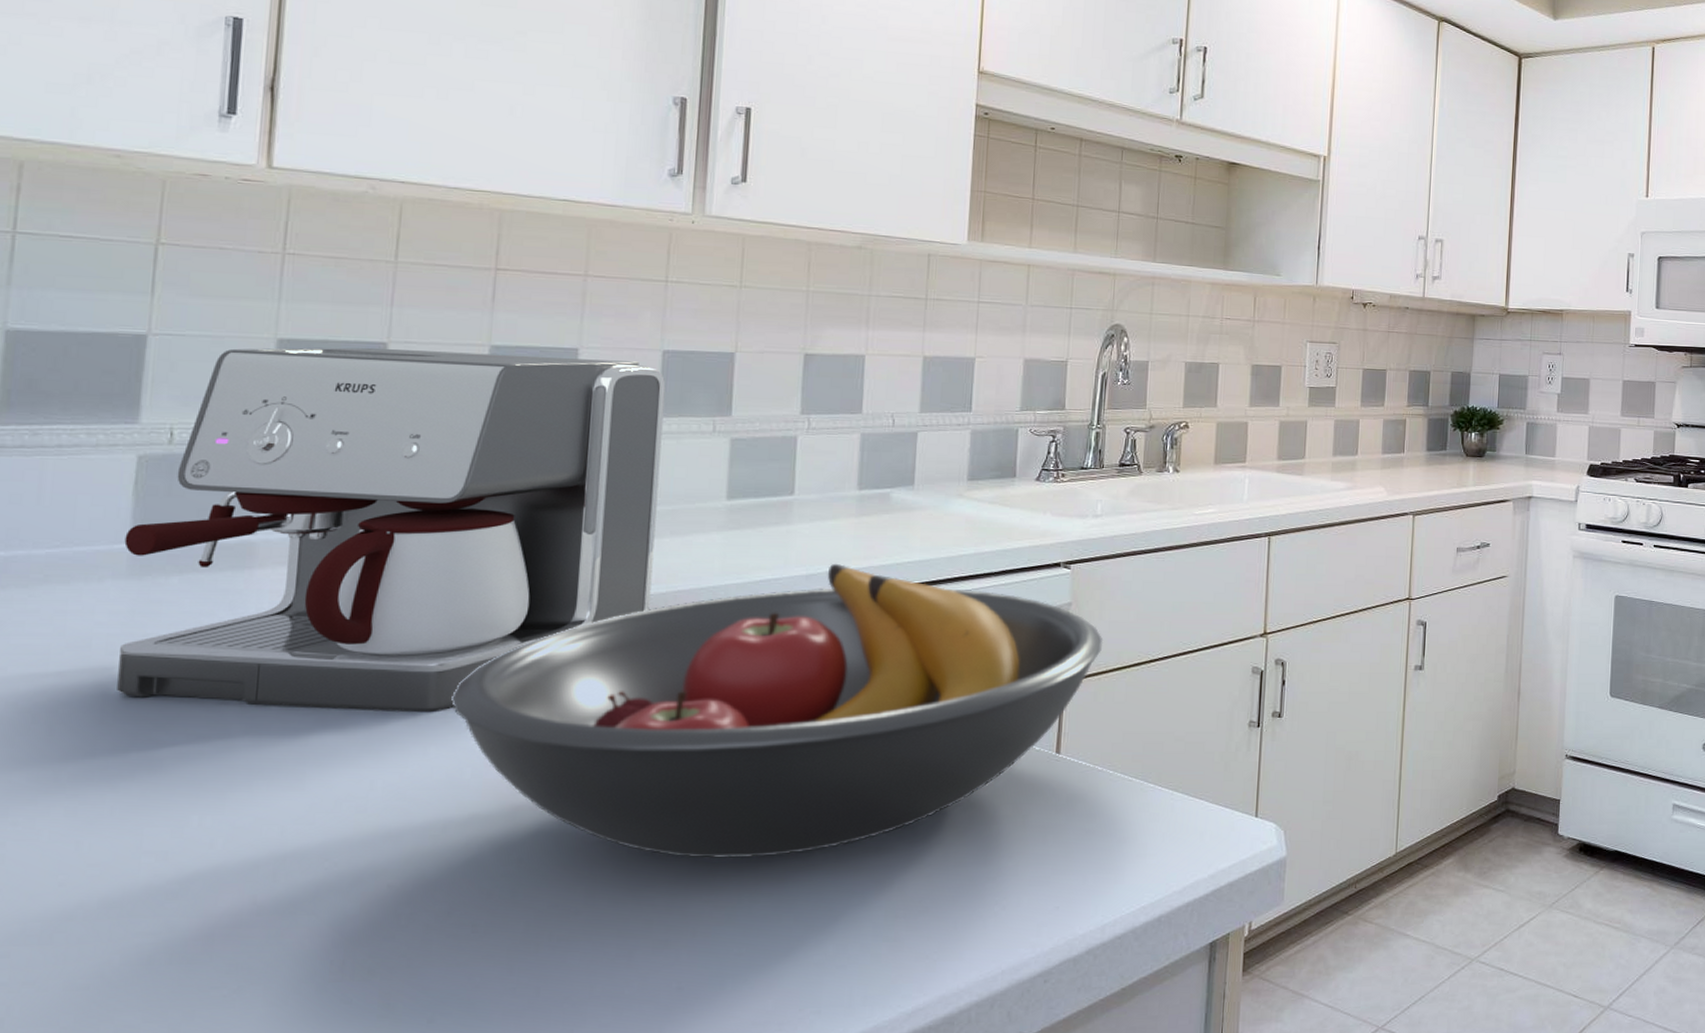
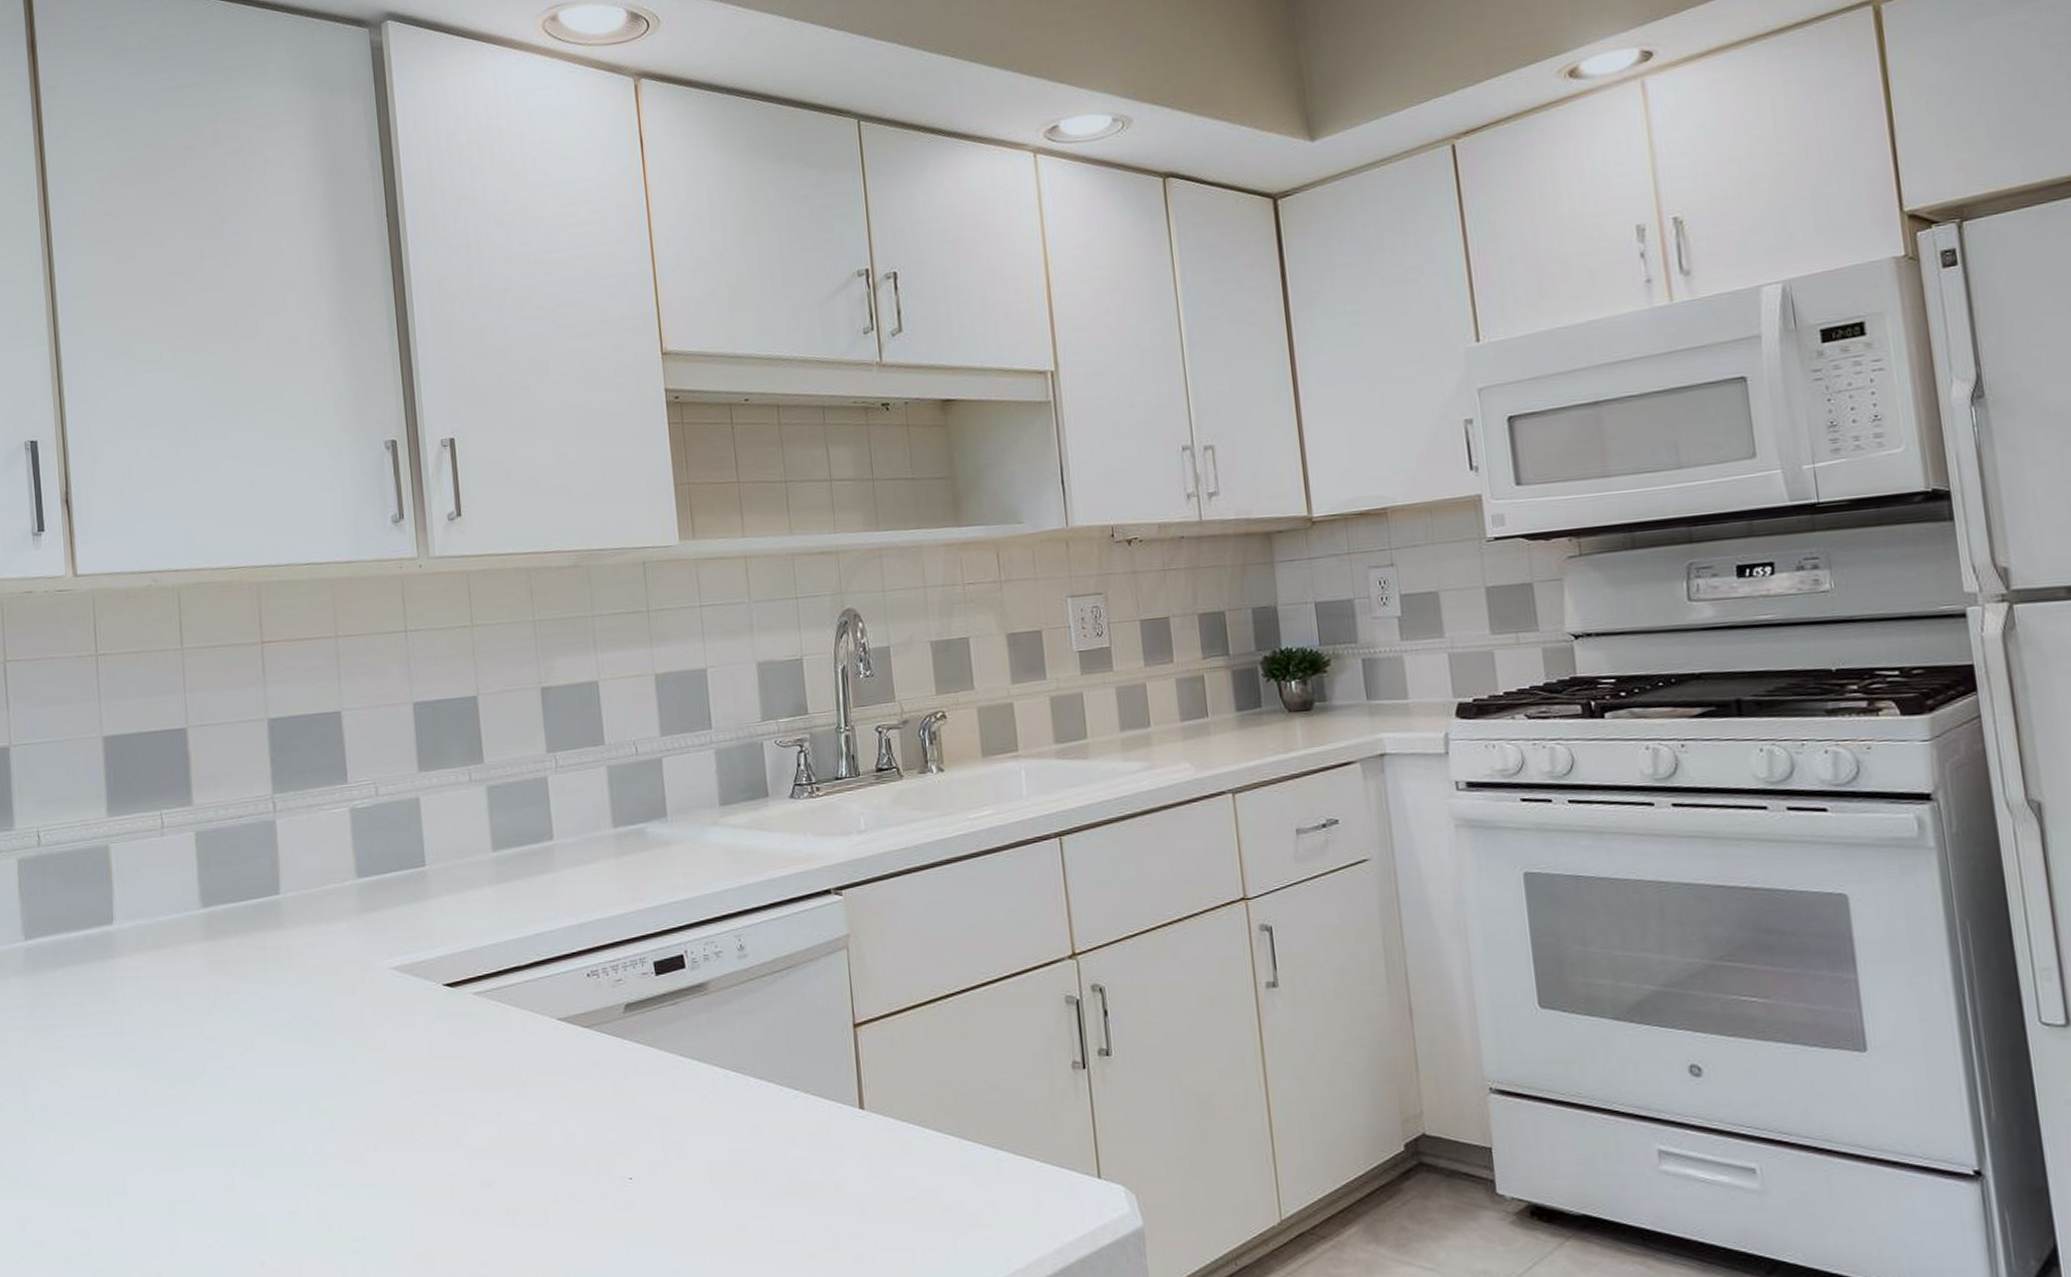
coffee maker: present [117,347,666,713] -> none [18,717,440,1090]
fruit bowl: present [451,563,1104,859] -> none [286,909,891,1234]

